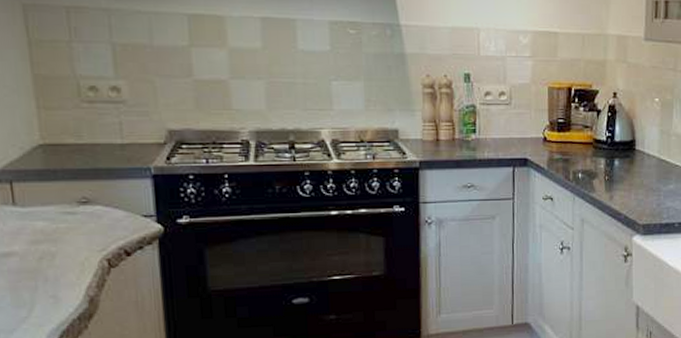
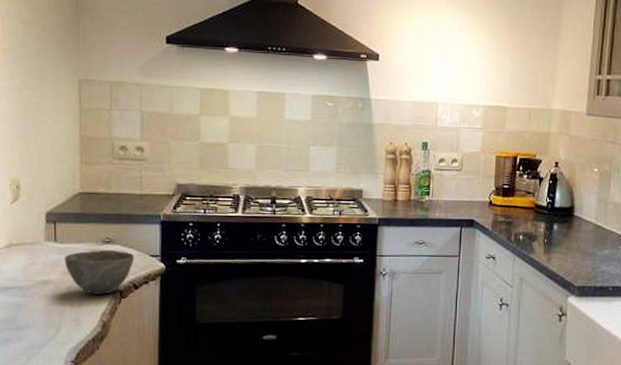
bowl: none [29,211,123,265] -> present [64,249,135,295]

